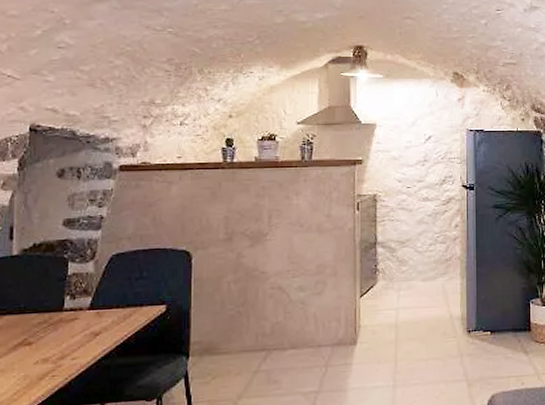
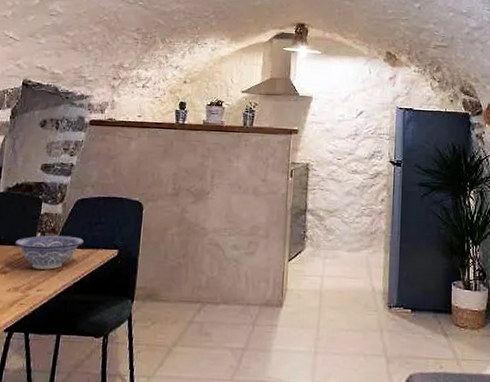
decorative bowl: none [38,295,124,336] -> present [14,235,84,270]

